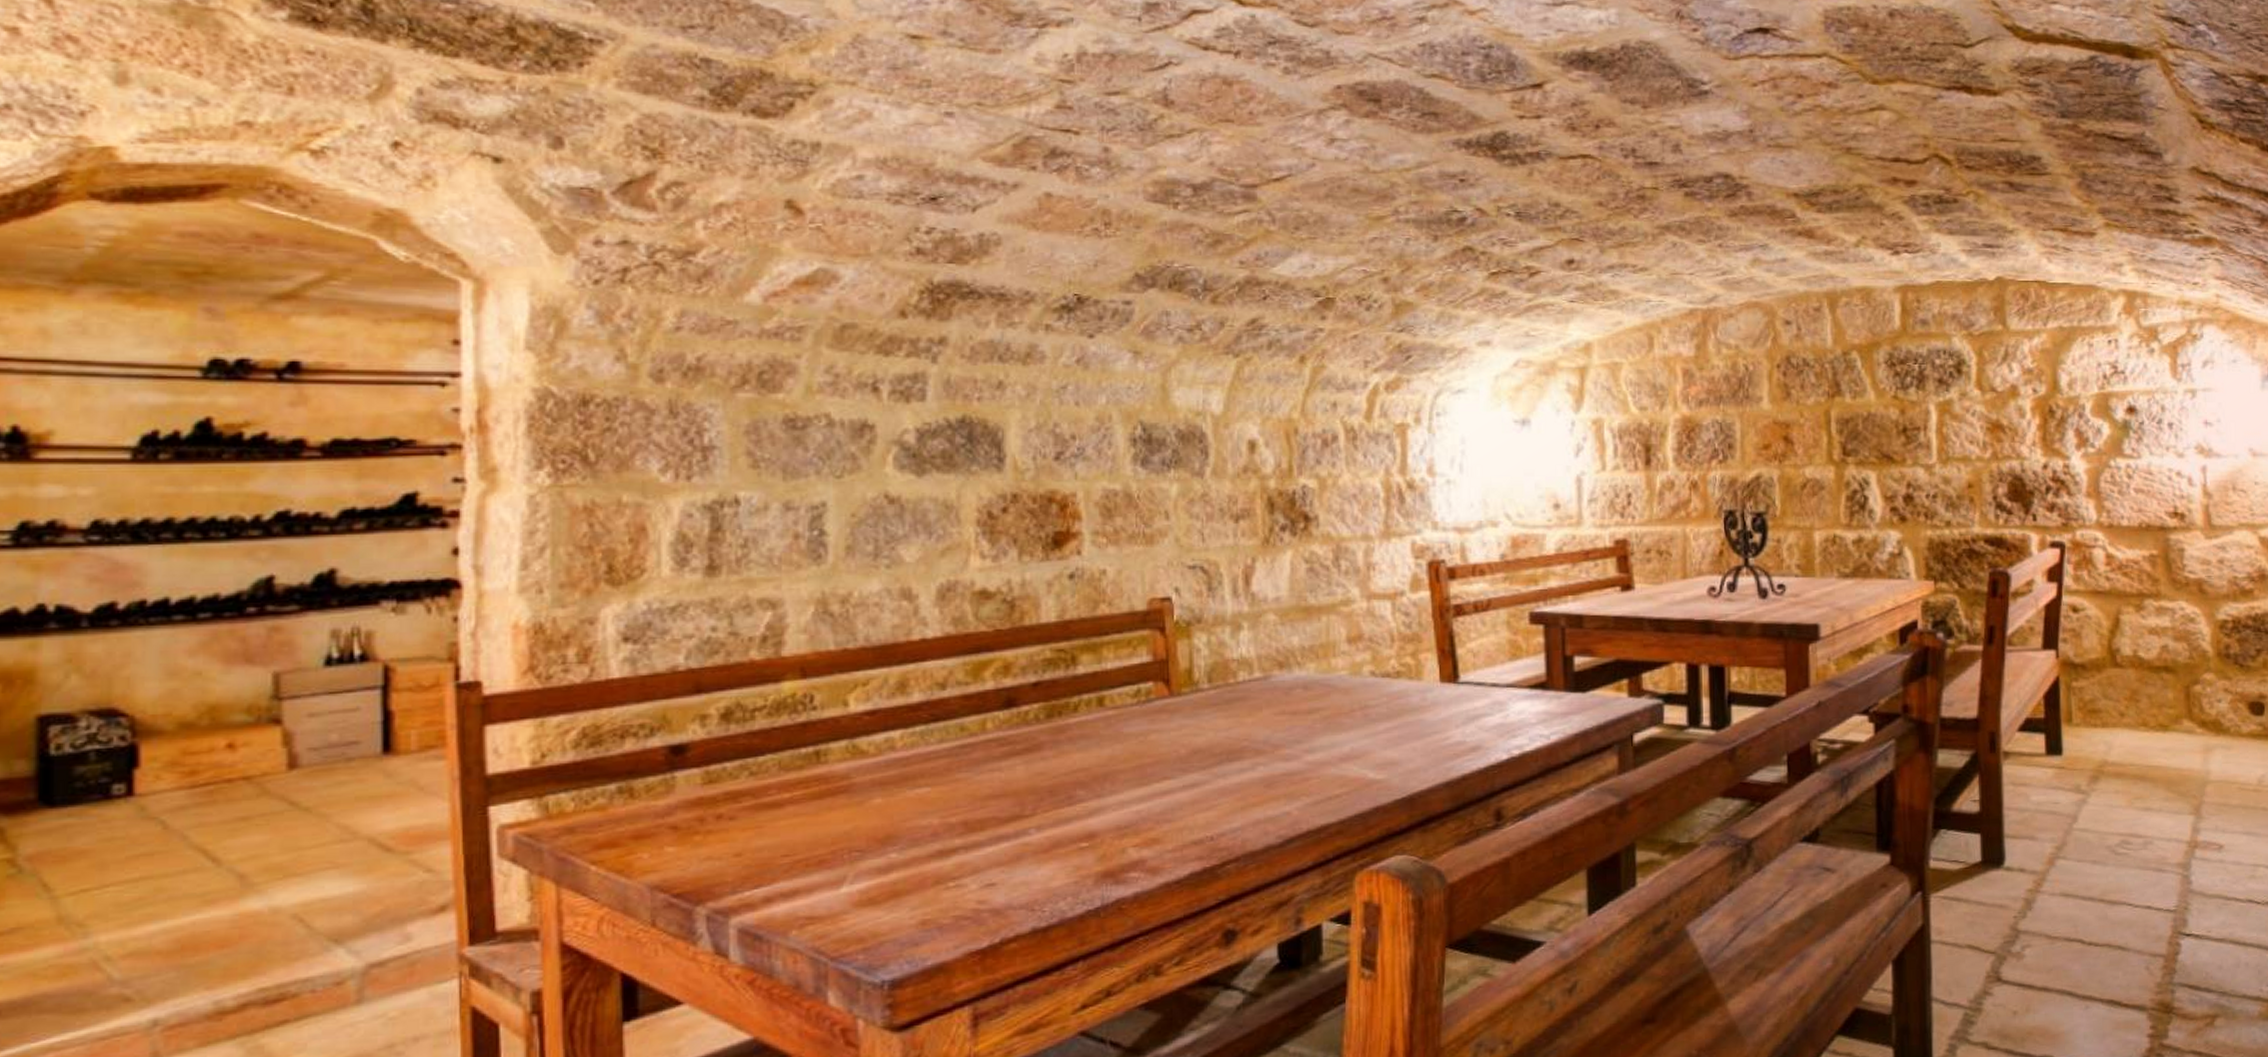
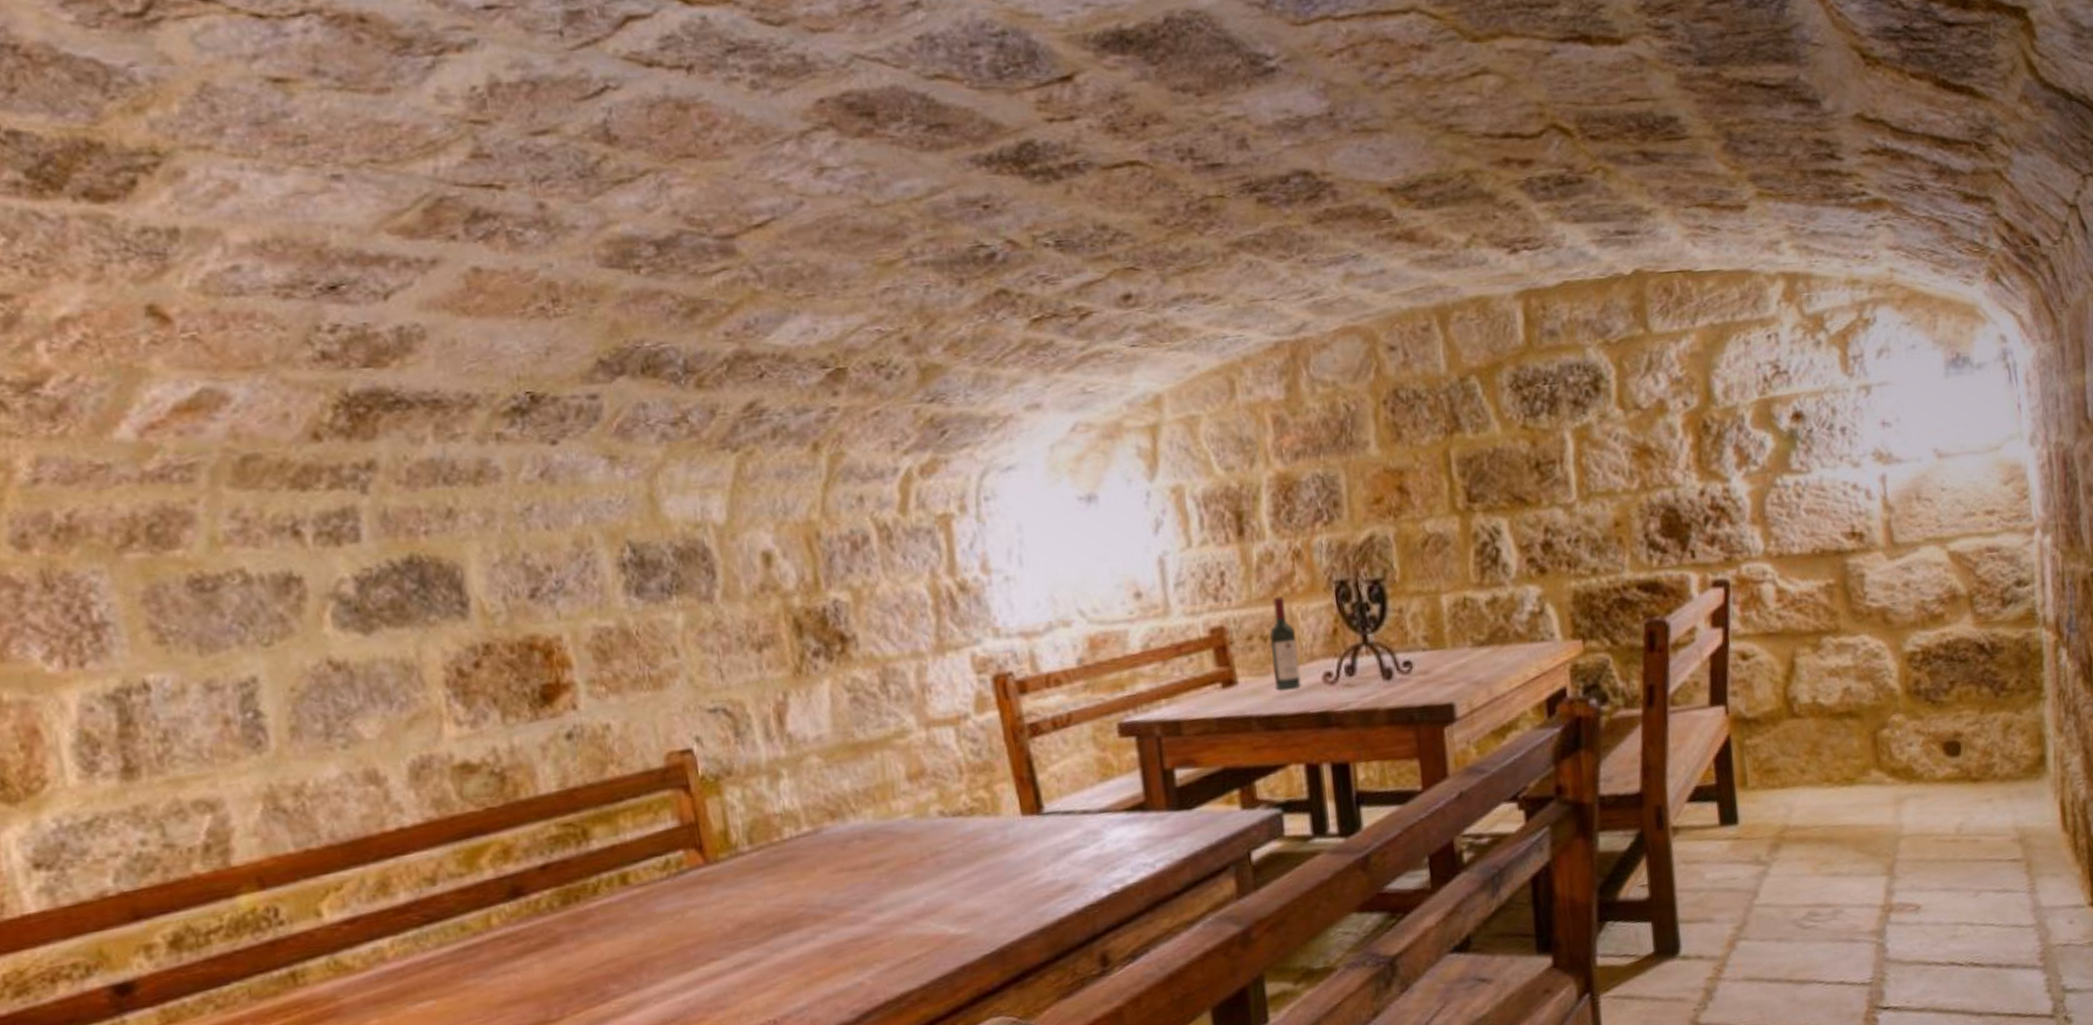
wine bottle: none [1664,520,1689,600] -> present [1269,597,1302,693]

